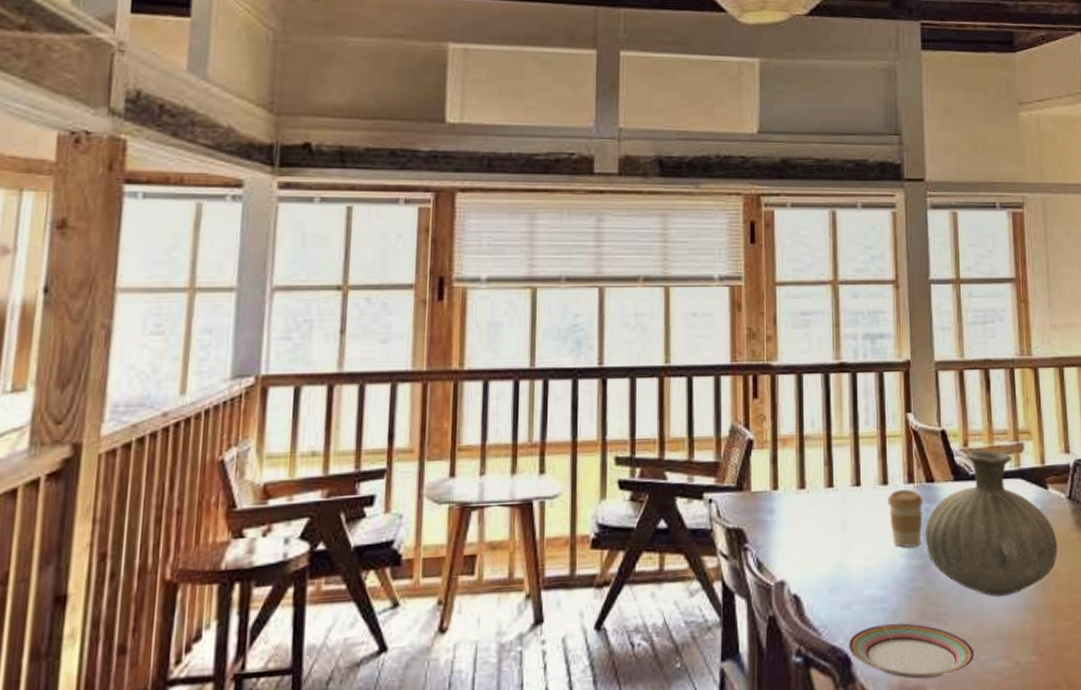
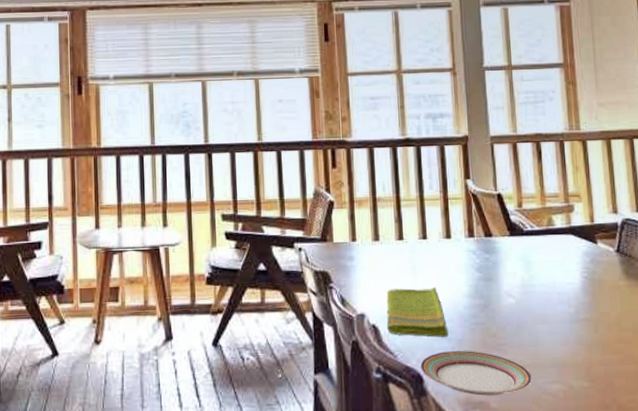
dish towel: none [810,545,882,608] -> present [386,287,449,337]
coffee cup: present [888,489,924,548] -> none [451,242,483,290]
vase: present [924,449,1058,597] -> none [484,210,607,332]

